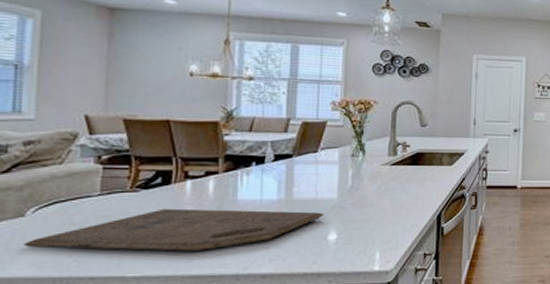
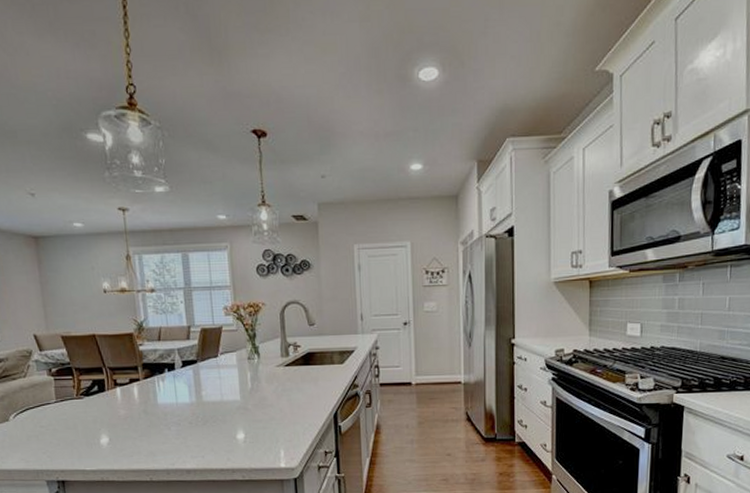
cutting board: present [24,208,324,251] -> none [13,412,231,449]

